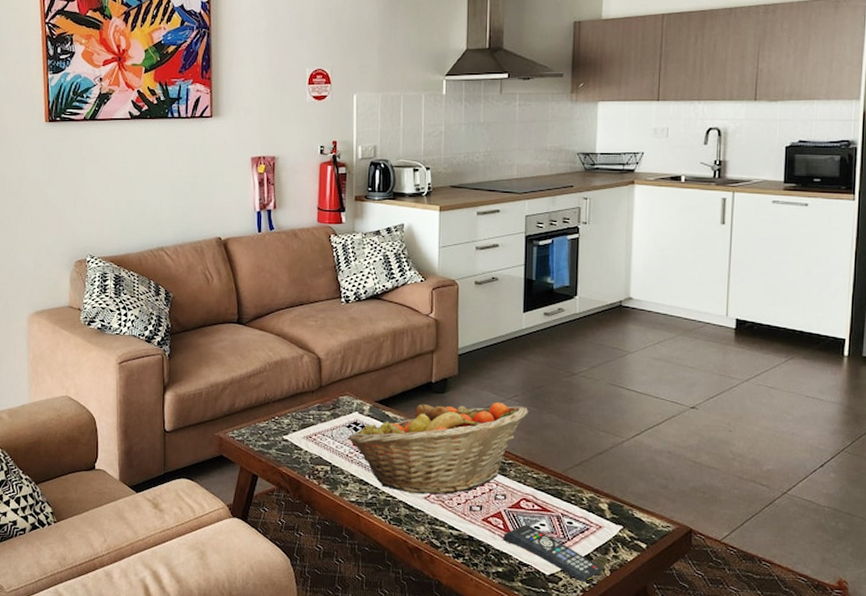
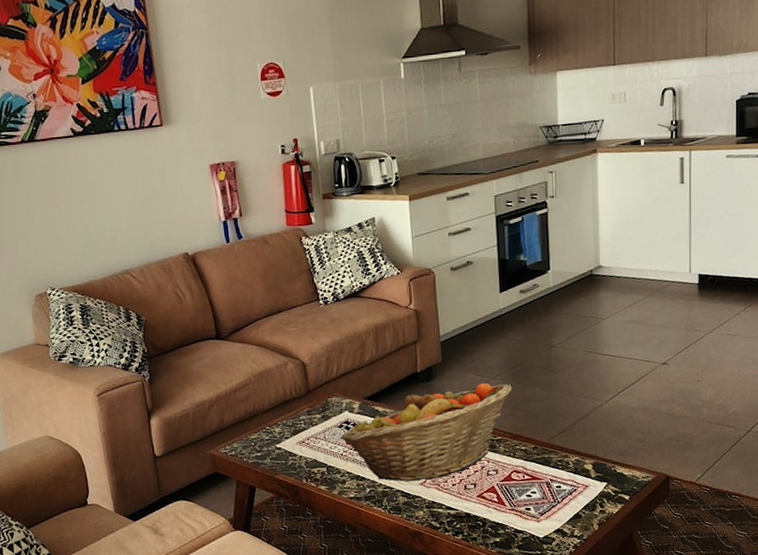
remote control: present [503,525,603,582] -> none [498,494,592,539]

